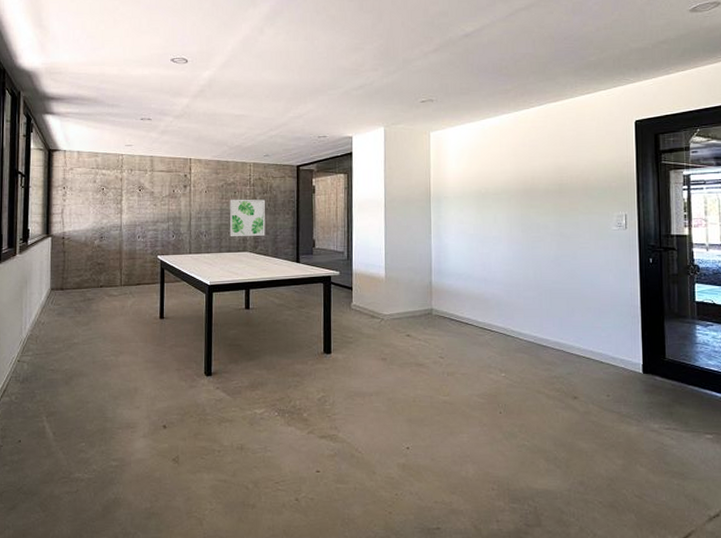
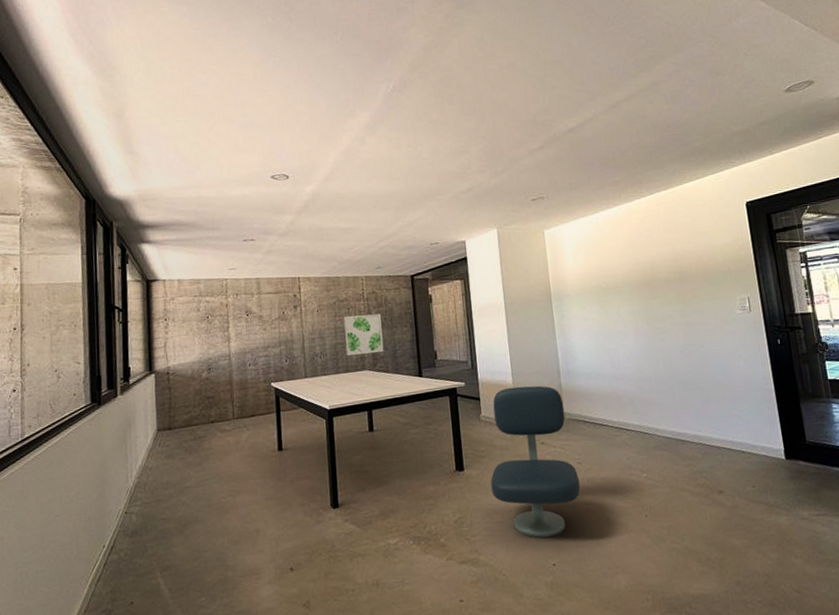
office chair: none [354,280,440,423] -> present [490,385,581,538]

